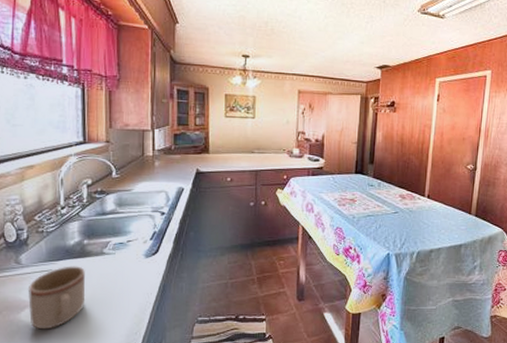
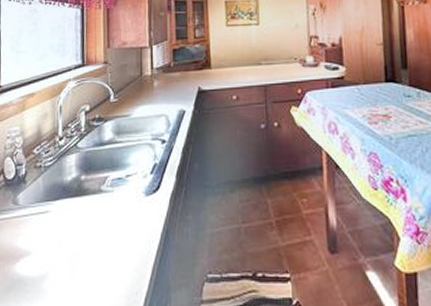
mug: present [28,266,86,330] -> none [24,206,82,286]

